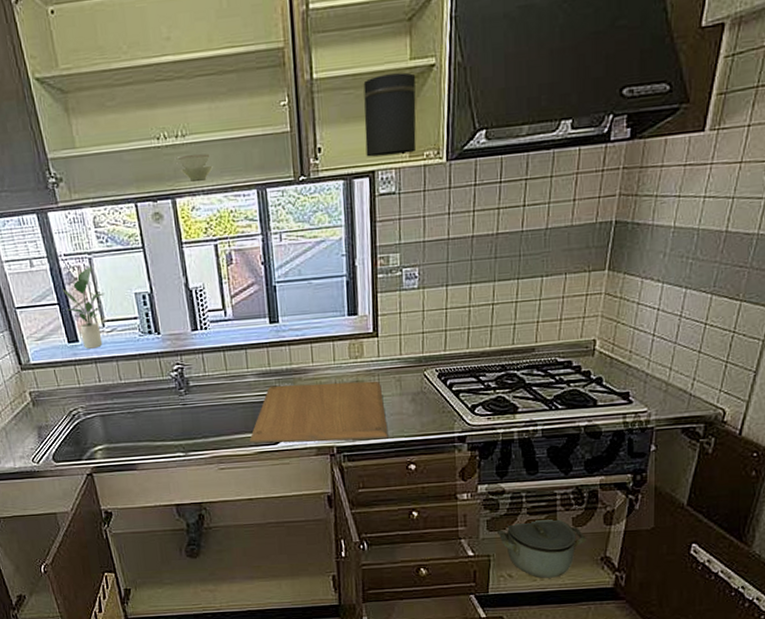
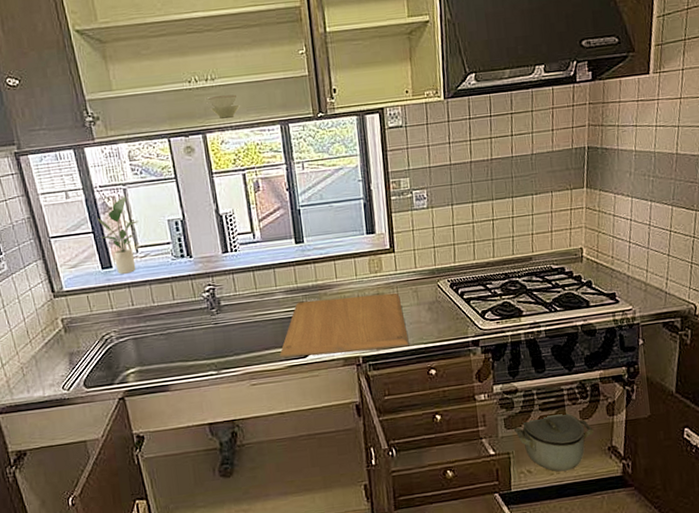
cylinder: present [363,72,417,157] -> none [370,27,418,97]

